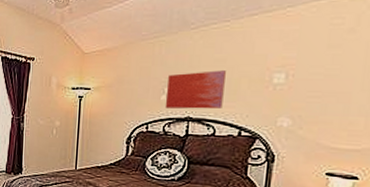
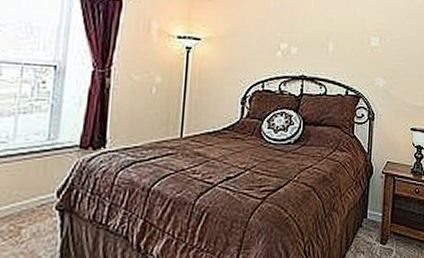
wall art: present [164,70,226,109] -> none [280,29,334,68]

